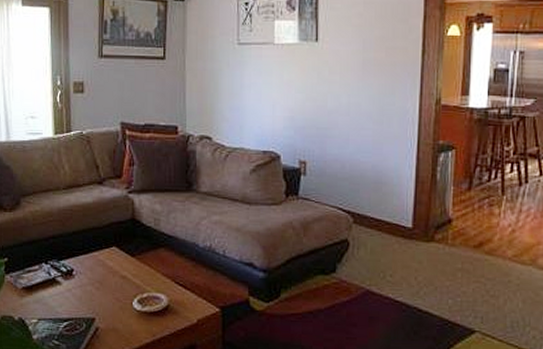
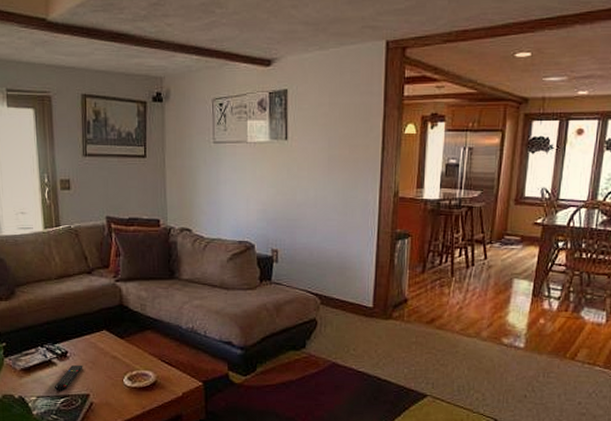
remote control: none [57,284,90,313] -> present [54,364,83,391]

